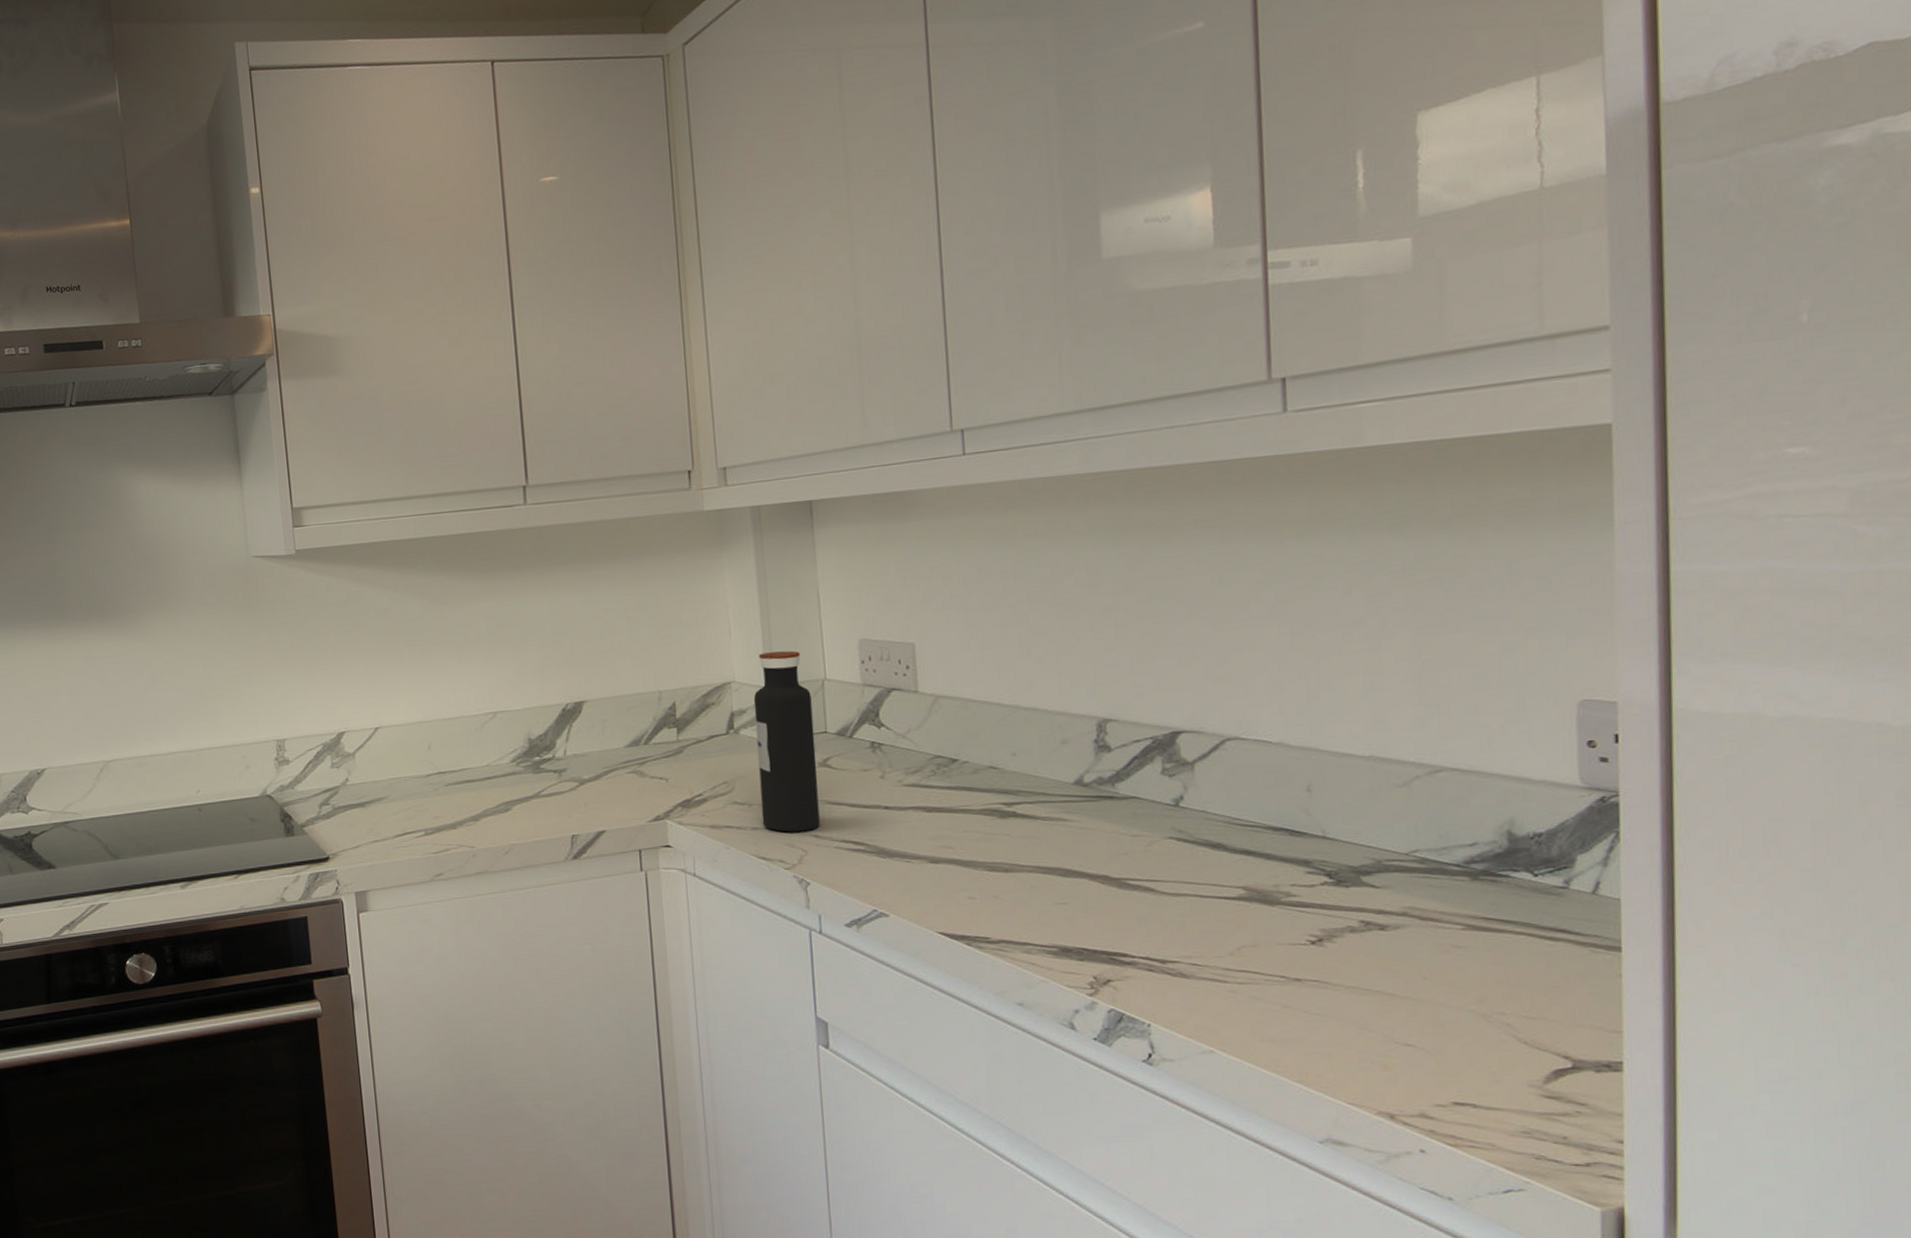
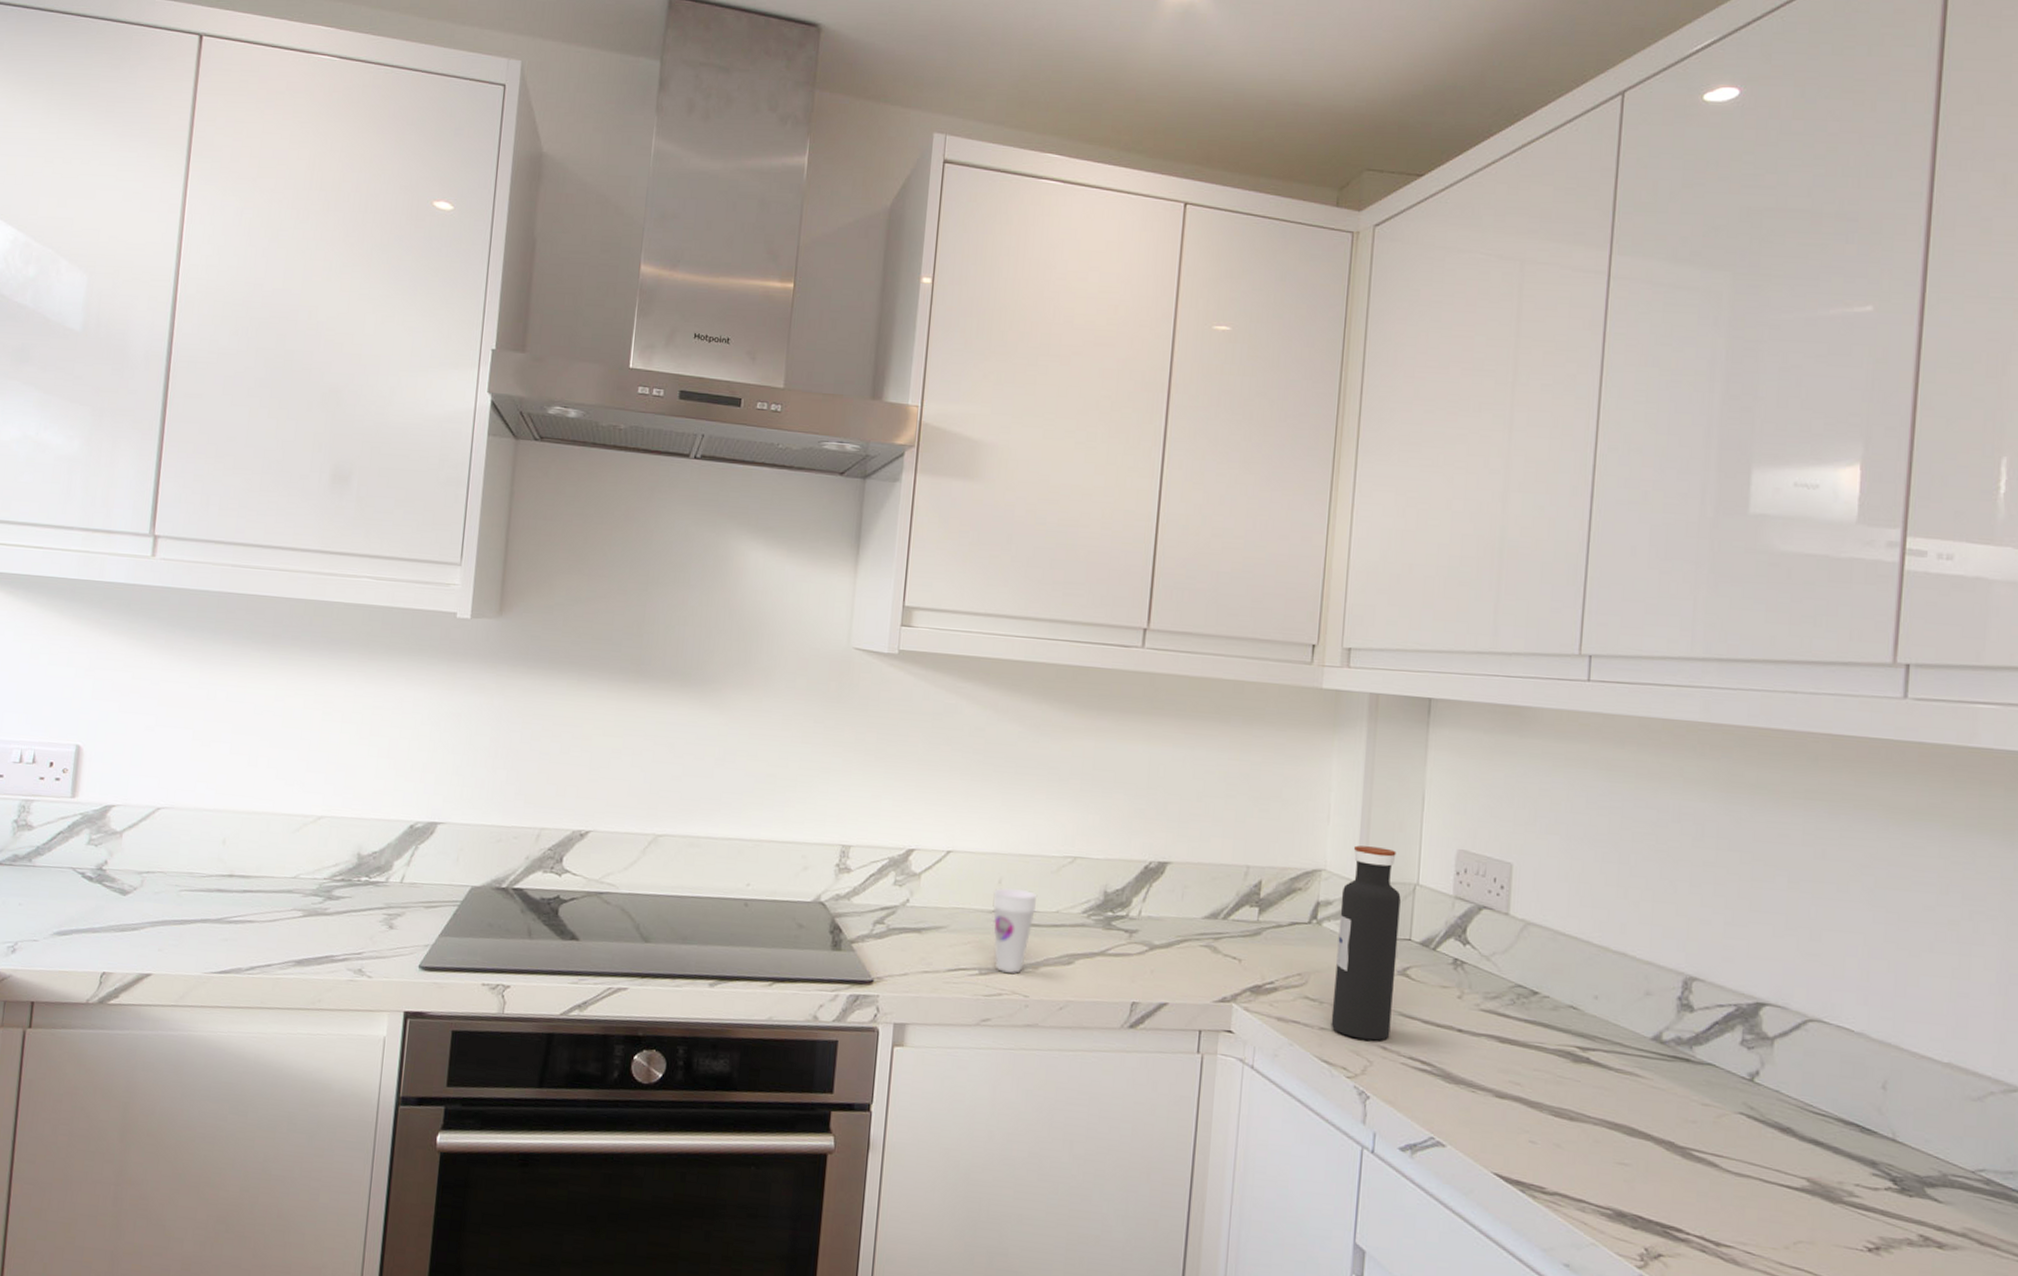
cup: none [425,751,467,830] -> present [993,888,1038,974]

